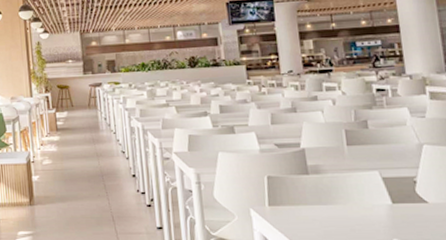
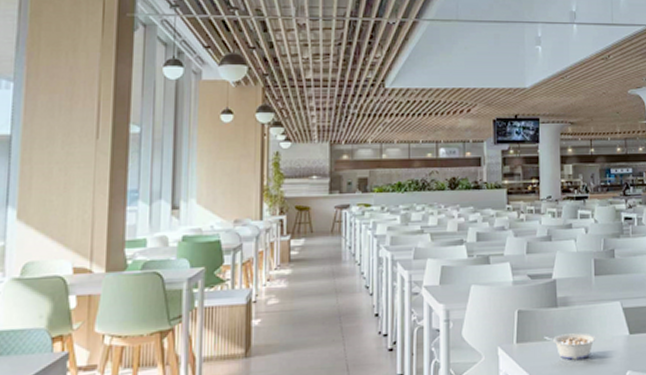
legume: none [297,200,354,225] -> present [544,333,596,360]

